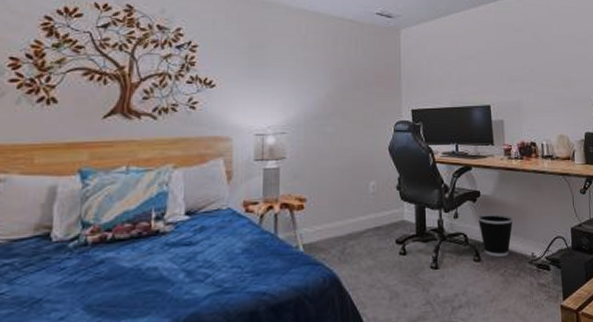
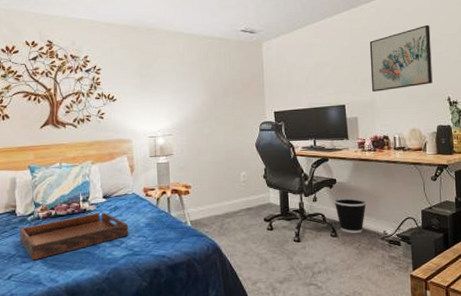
serving tray: none [52,235,219,307] -> present [19,212,129,261]
wall art: none [516,24,579,92] -> present [369,24,433,92]

